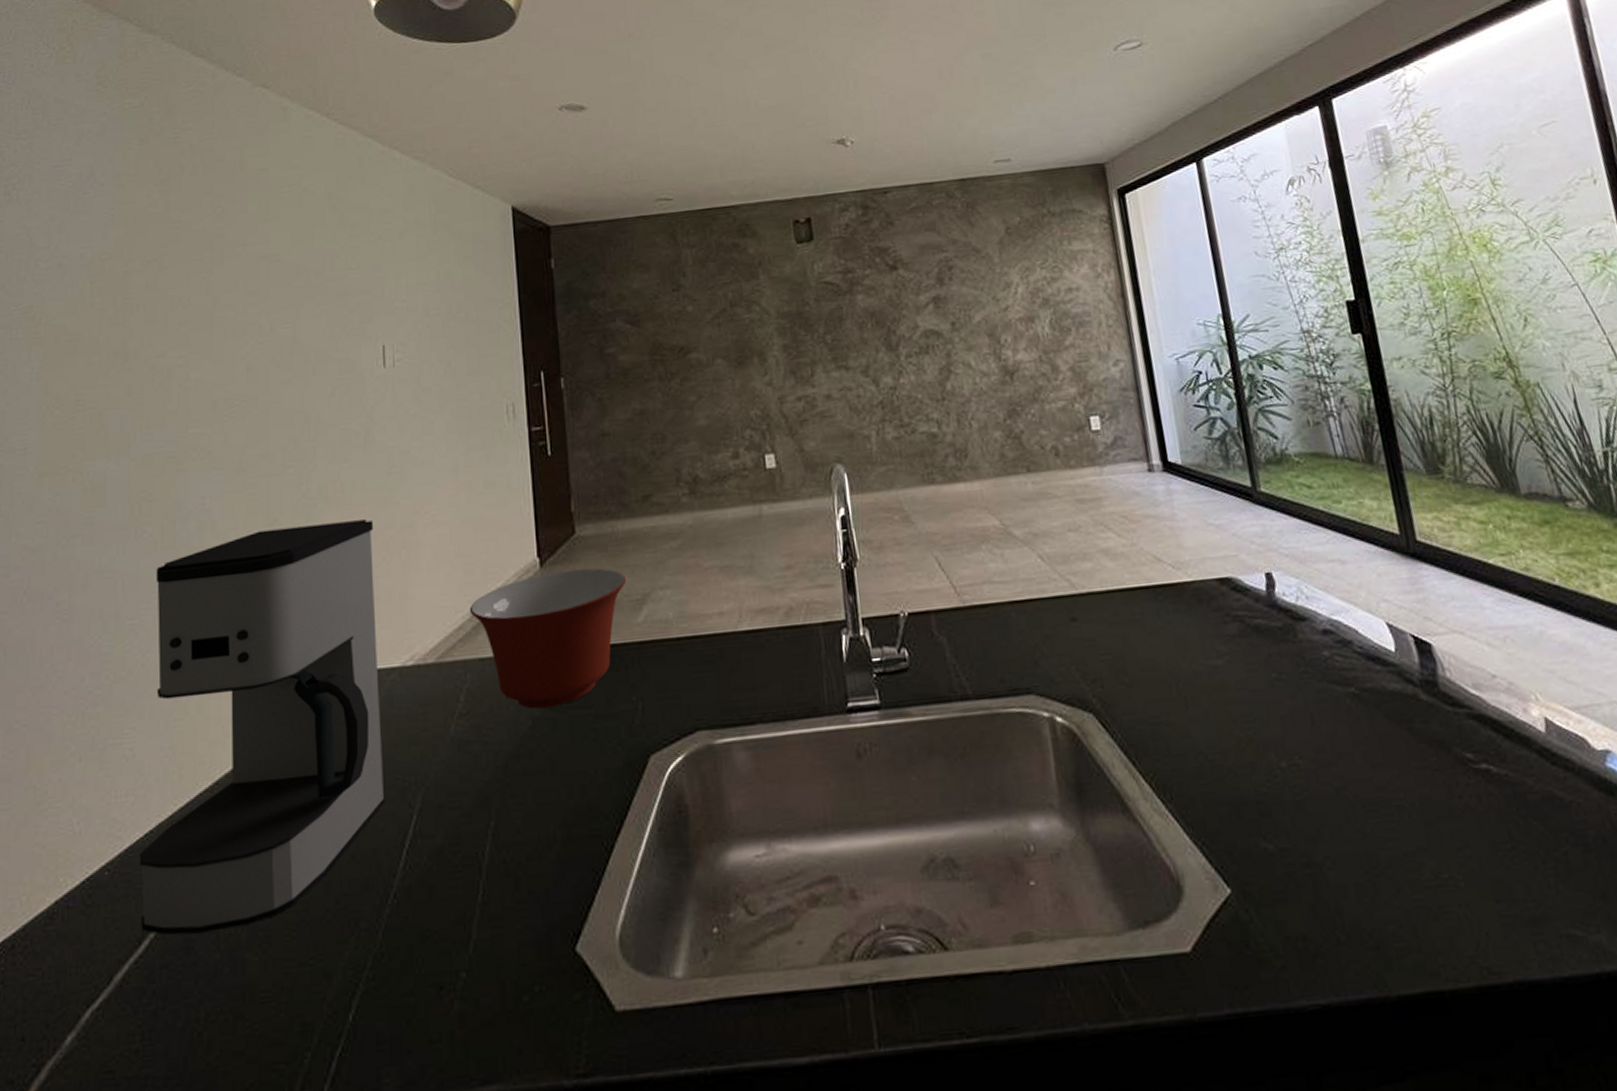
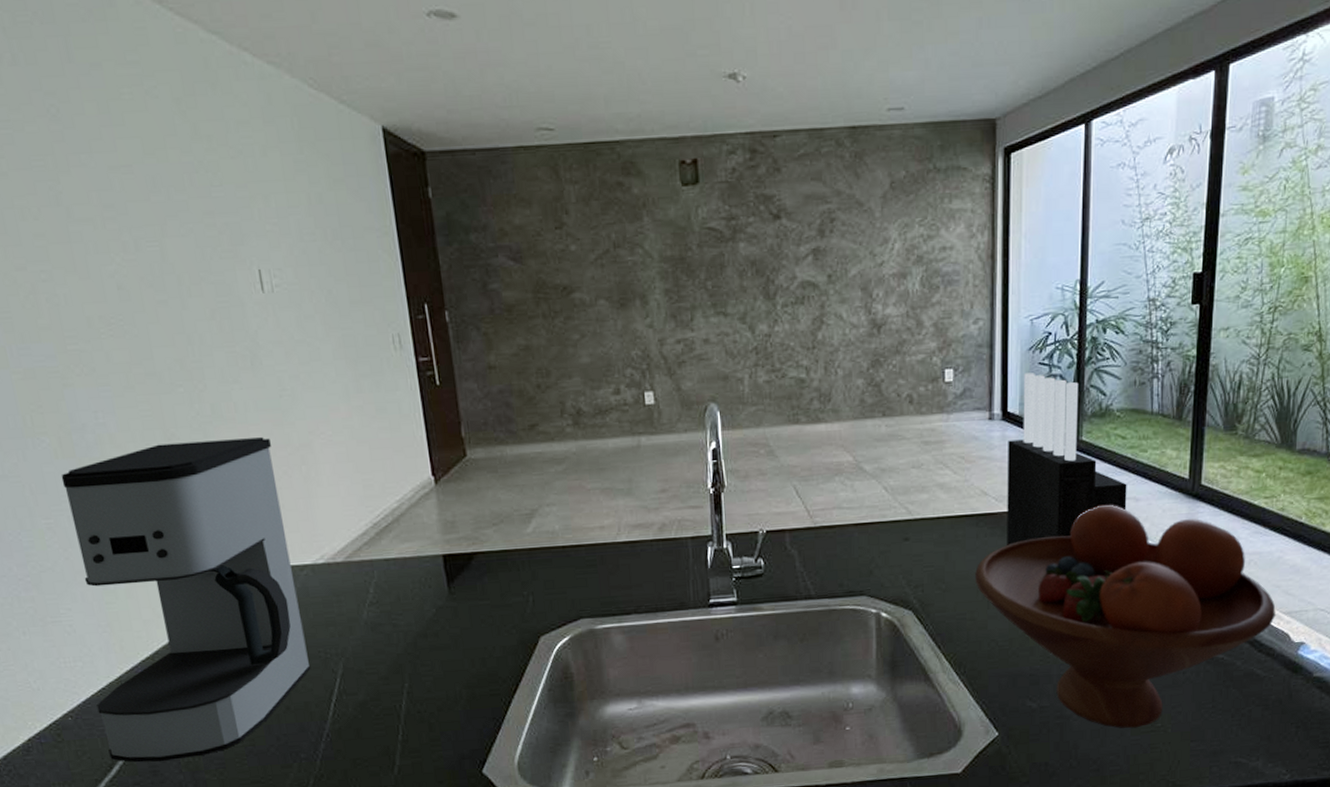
mixing bowl: present [469,568,626,709] -> none [371,486,515,600]
fruit bowl: none [1162,569,1561,882] -> present [975,504,1276,729]
knife block: none [1174,416,1333,626] -> present [1007,373,1127,547]

